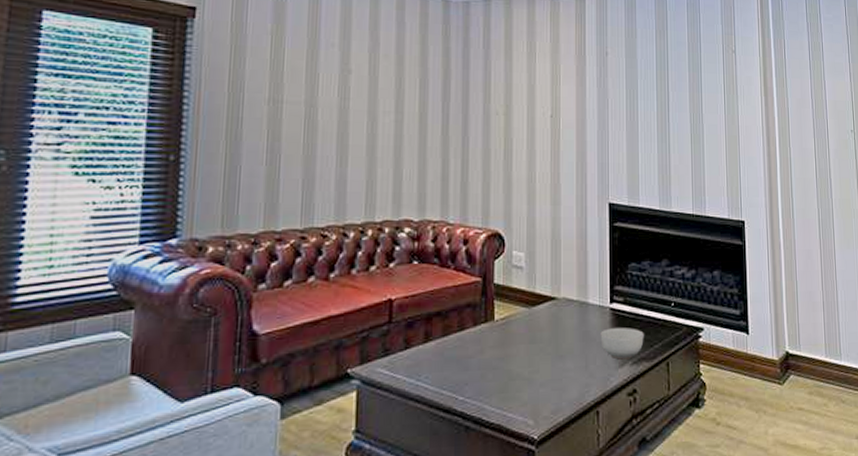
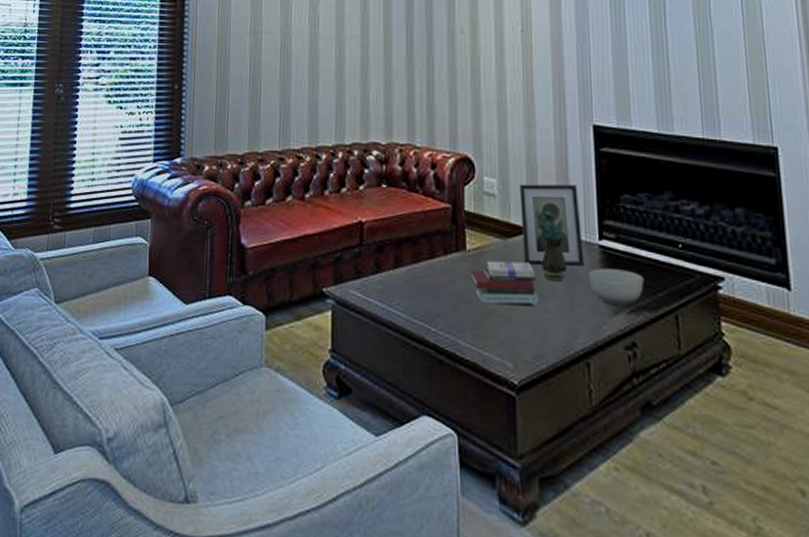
books: none [497,327,558,369] -> present [470,260,539,307]
picture frame: none [544,256,598,330] -> present [519,184,585,266]
vase: none [557,278,582,343] -> present [535,208,566,282]

